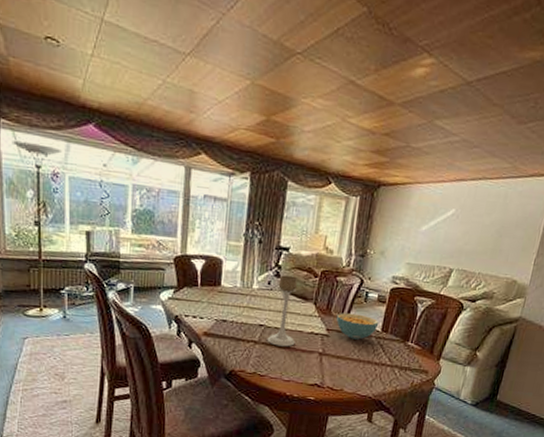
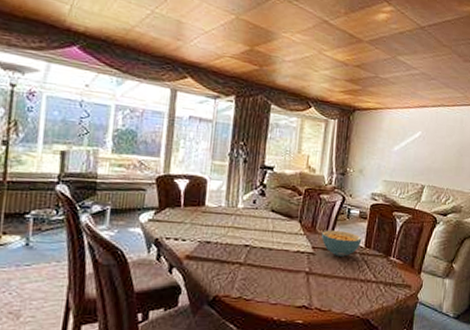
candle holder: present [267,275,298,347] -> none [252,193,282,268]

